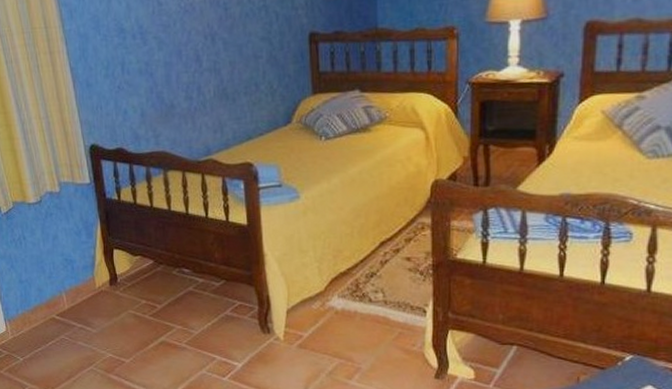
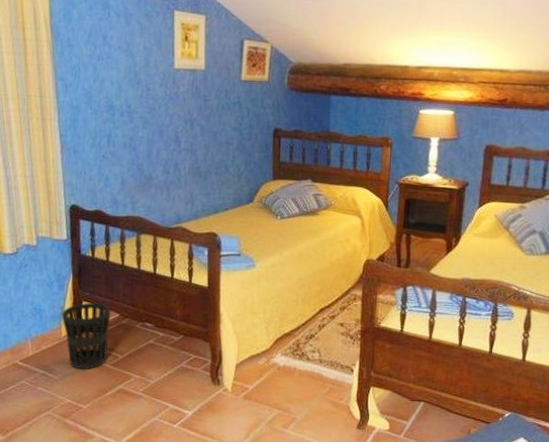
wastebasket: none [93,249,145,322] -> present [61,302,111,370]

